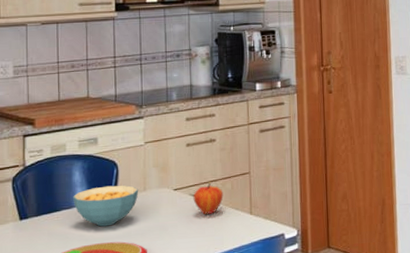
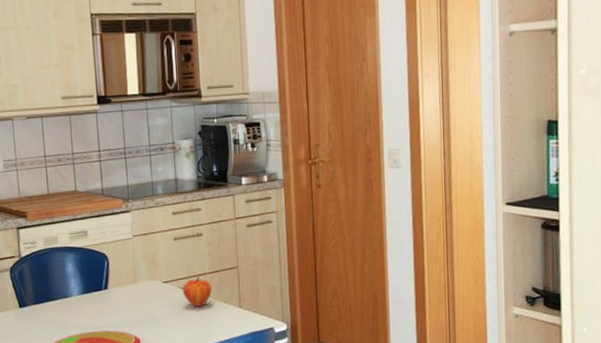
cereal bowl: present [73,185,139,227] -> none [67,276,130,316]

